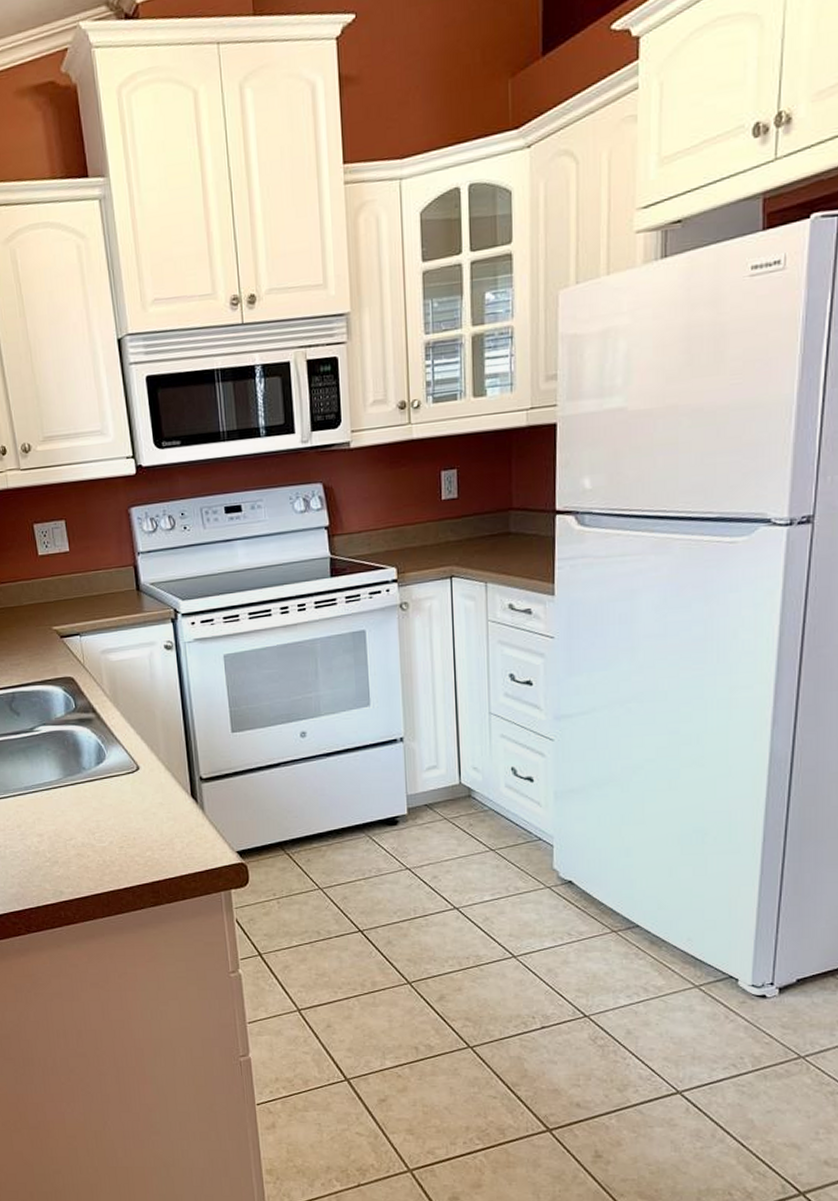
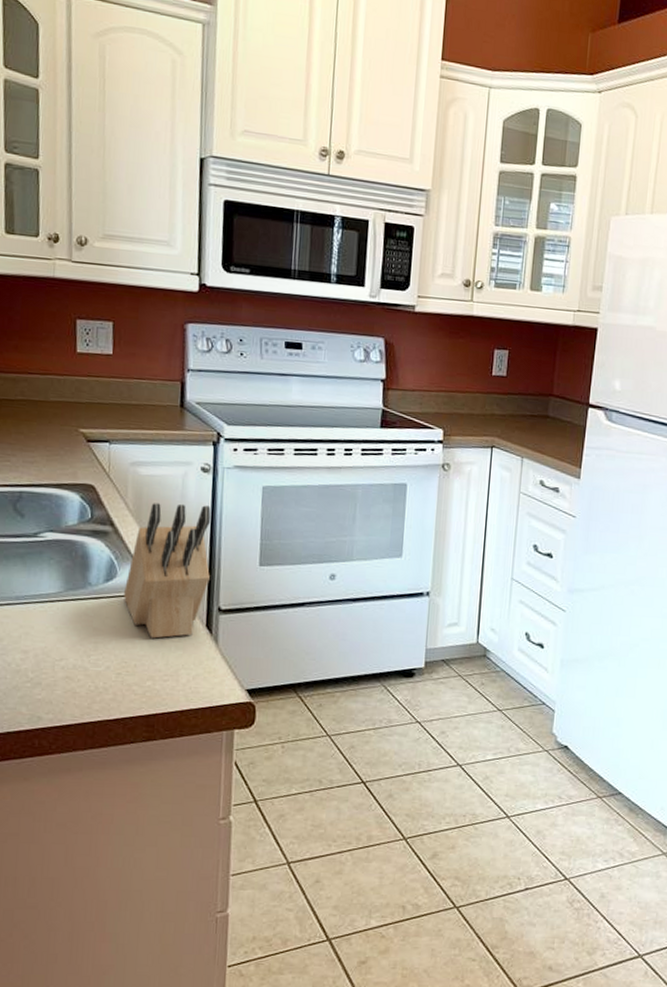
knife block: none [114,681,188,812] -> present [124,503,211,639]

